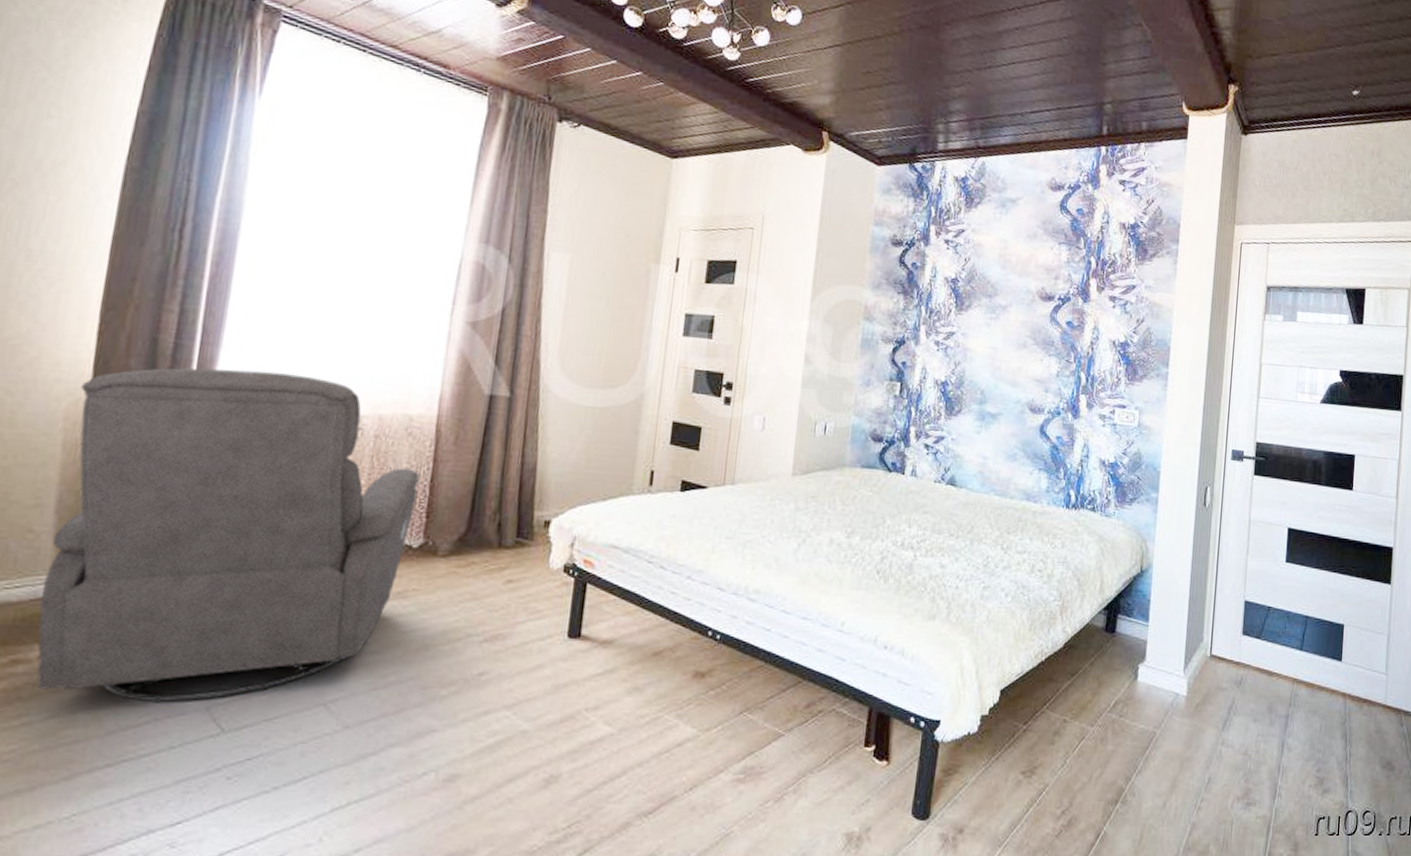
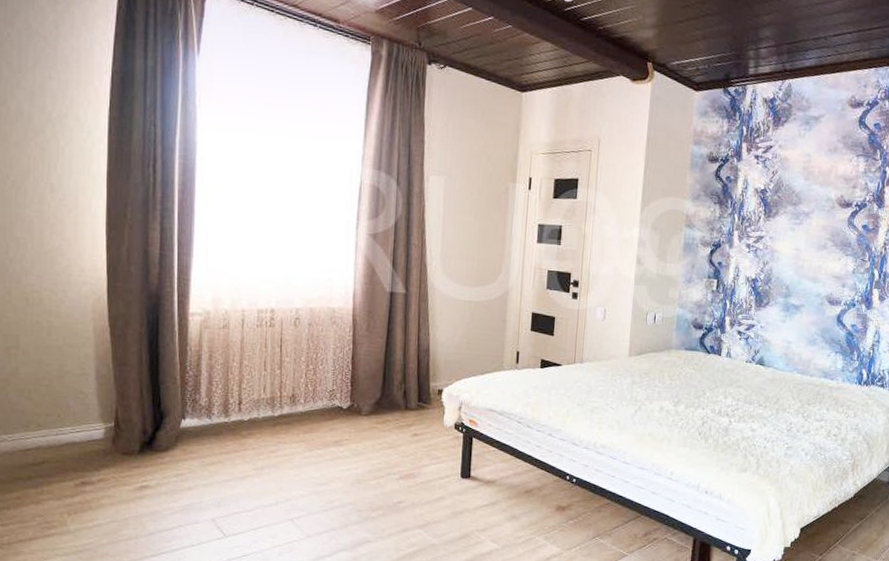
chair: present [36,368,421,703] -> none [94,272,344,515]

